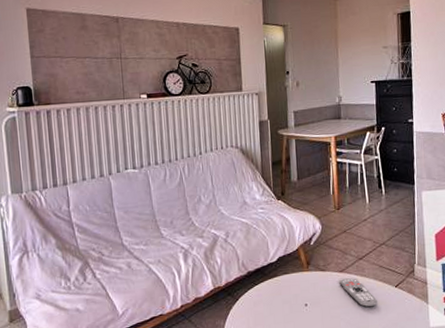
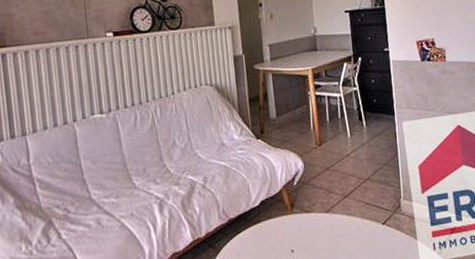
remote control: present [339,278,377,308] -> none [325,217,366,249]

